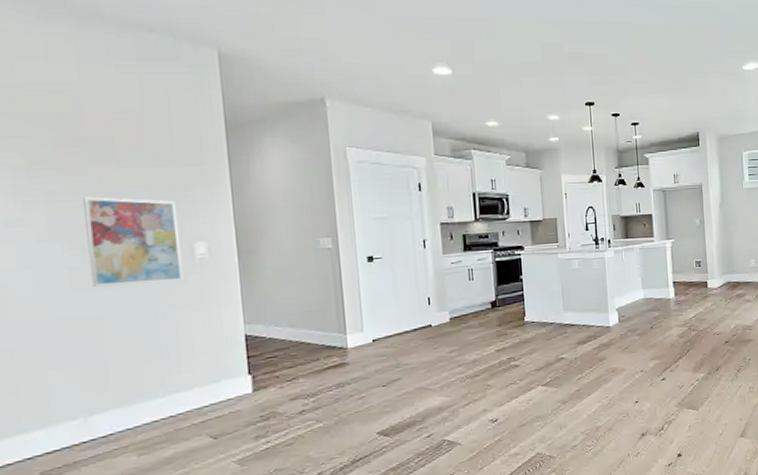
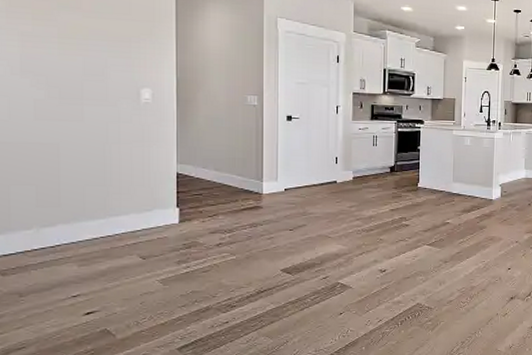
wall art: present [83,197,184,287] -> none [51,40,129,121]

